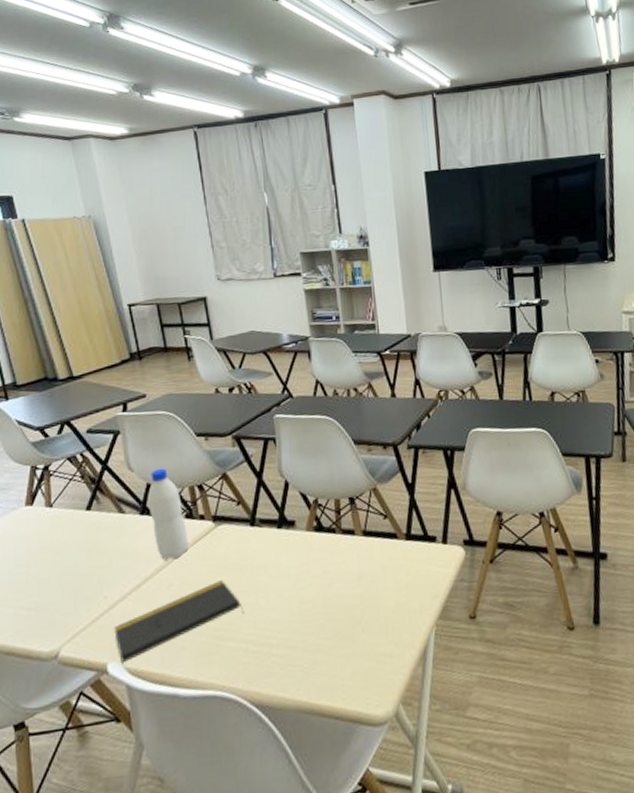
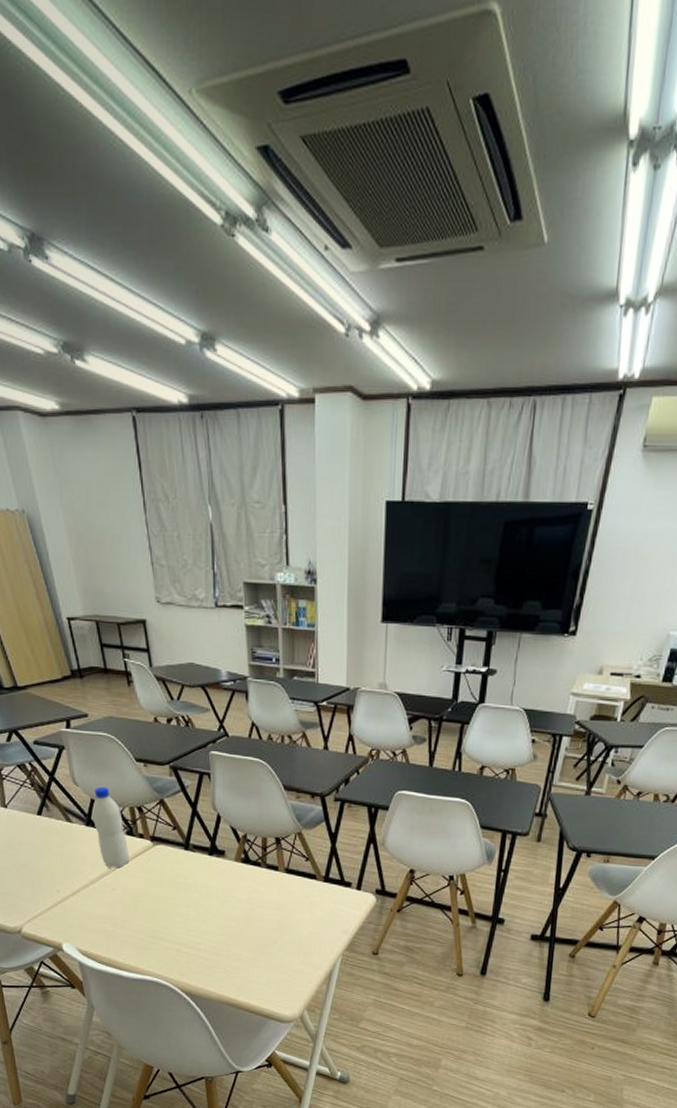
notepad: present [114,580,244,664] -> none [67,892,178,945]

